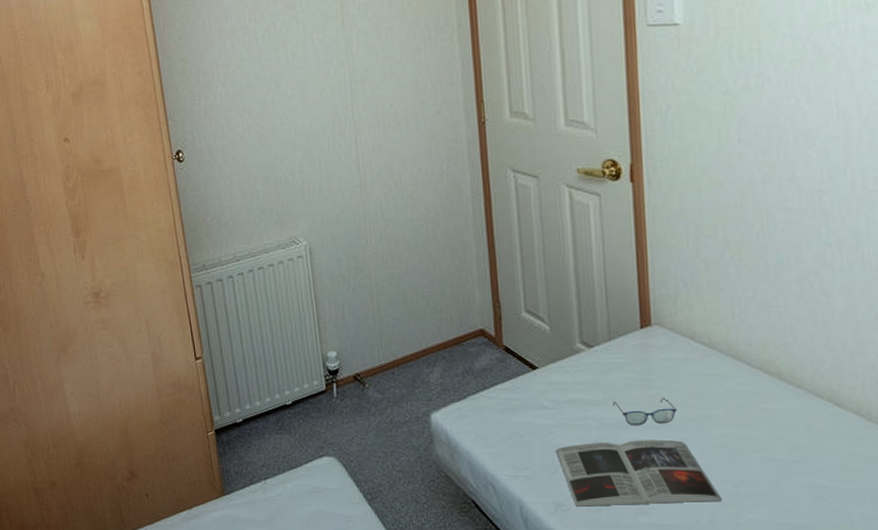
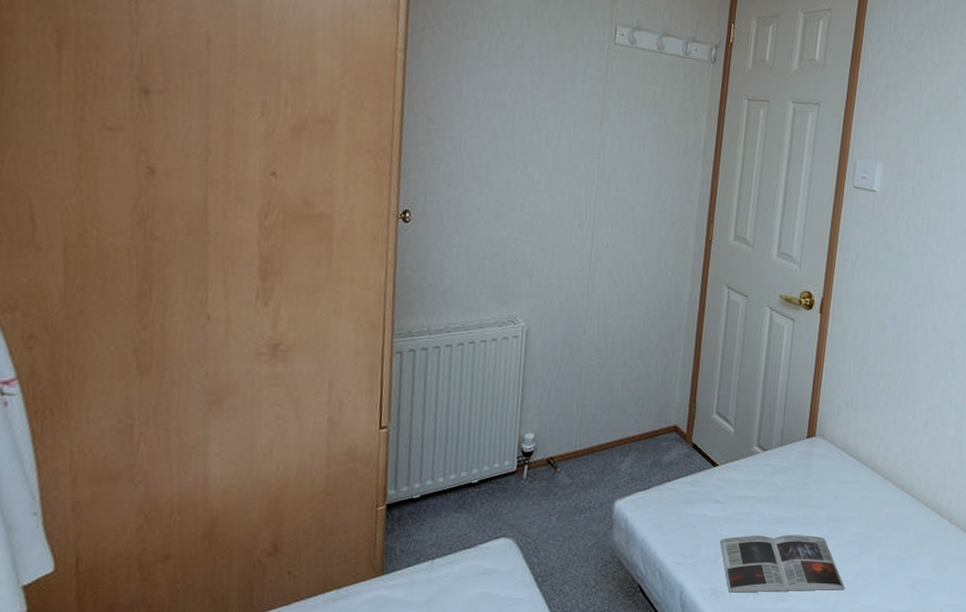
glasses: present [613,397,678,426] -> none [774,498,824,523]

